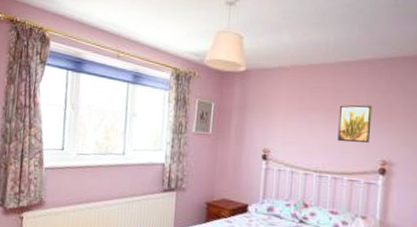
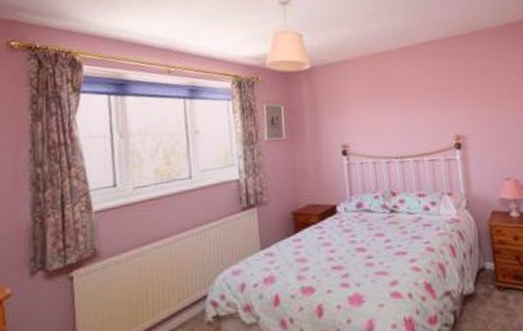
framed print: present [337,105,372,144] -> none [408,84,441,125]

